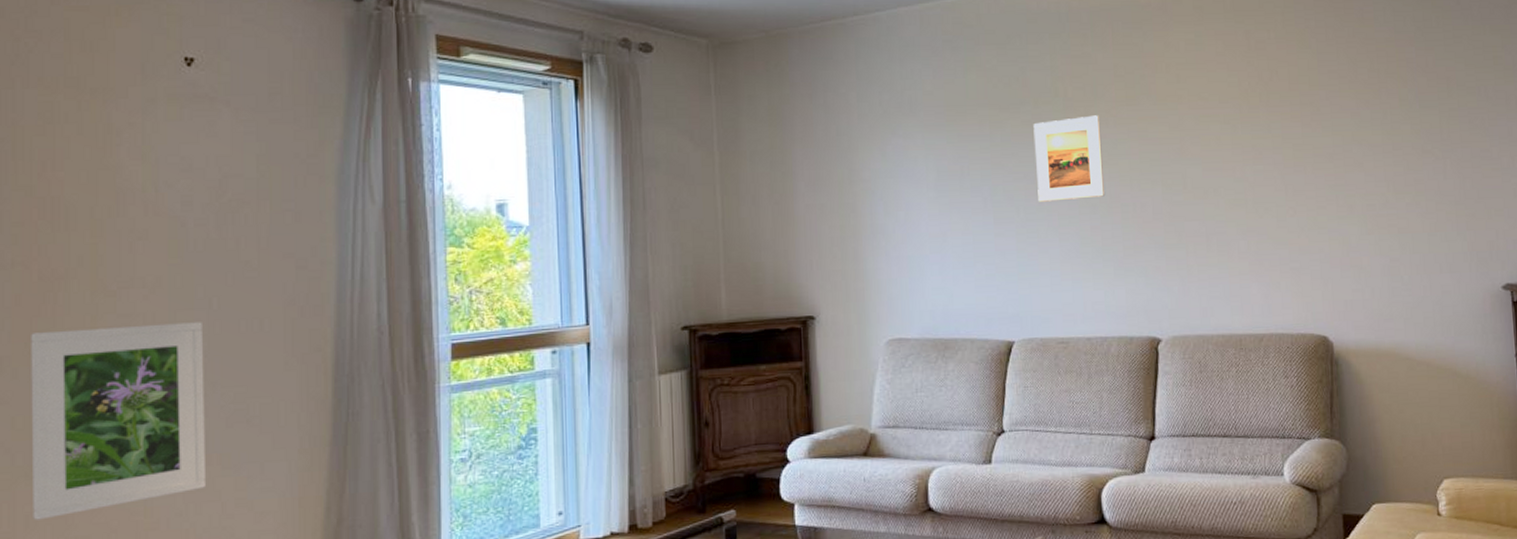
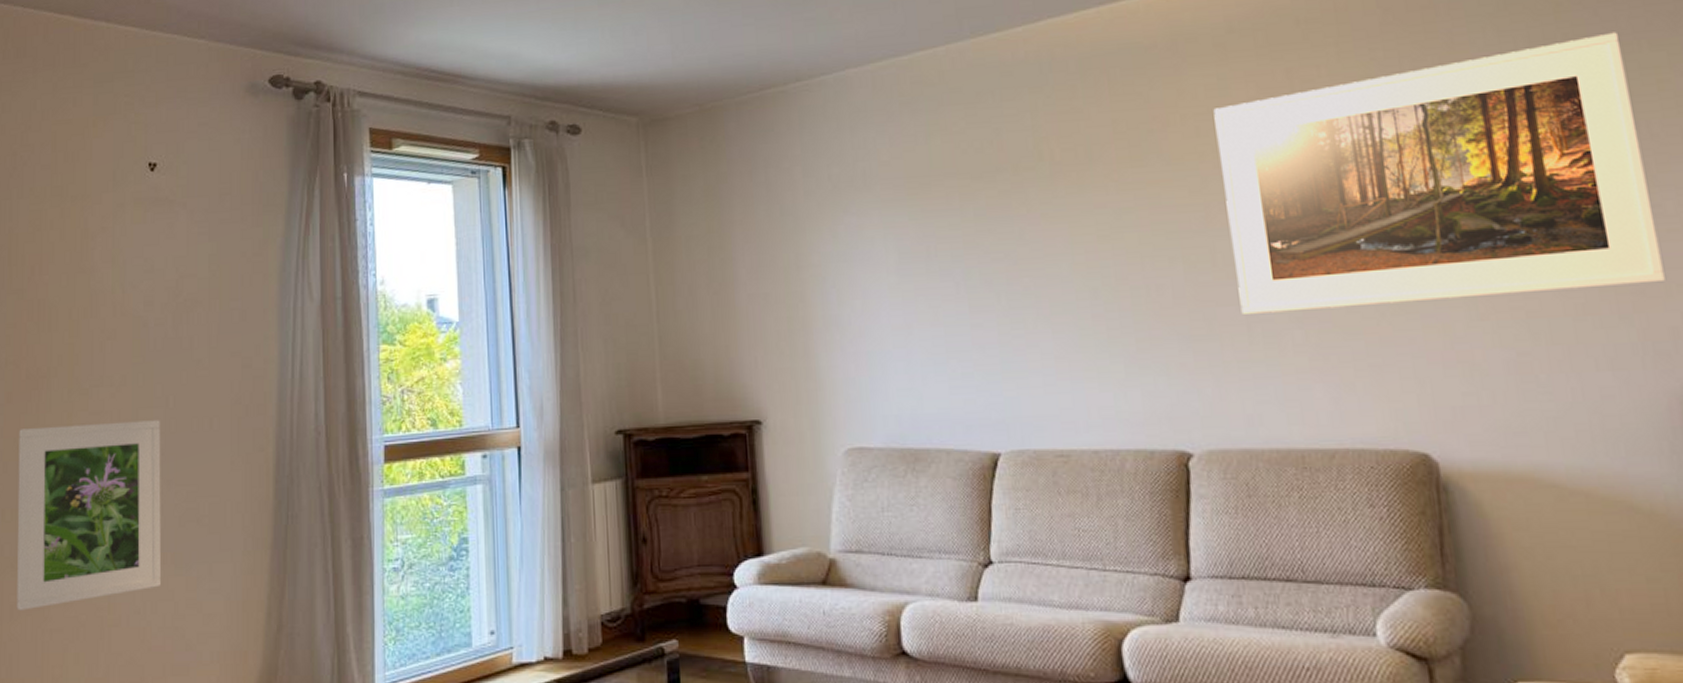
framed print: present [1033,115,1106,202] -> none [1013,180,1109,286]
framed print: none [1191,18,1489,228] -> present [1213,32,1667,314]

